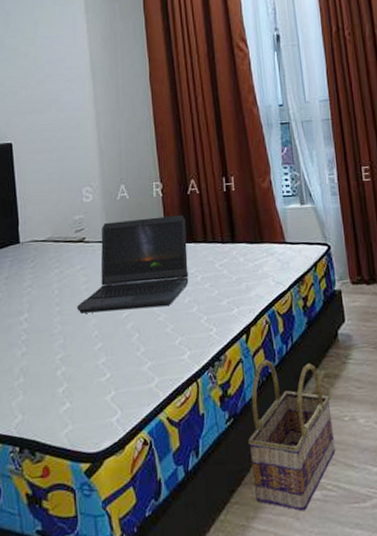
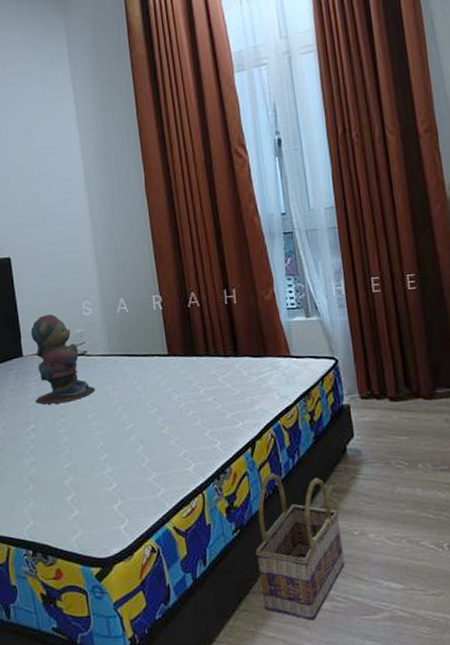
teddy bear: none [29,200,92,293] -> present [30,314,95,405]
laptop computer: present [77,215,189,314] -> none [82,328,192,425]

